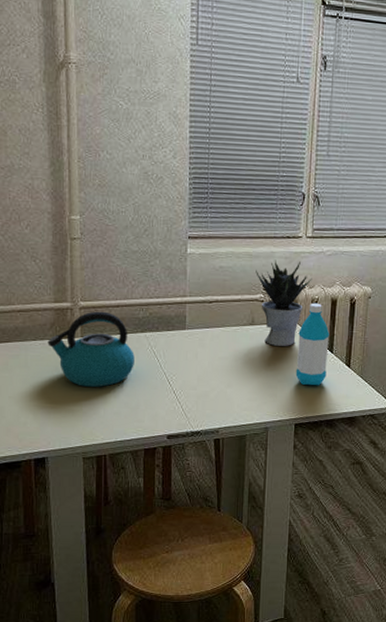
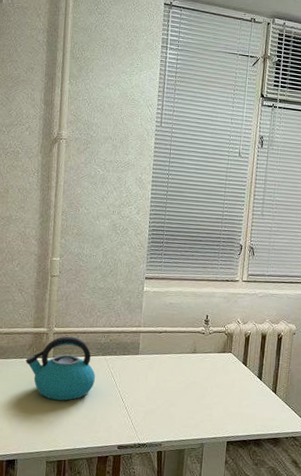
potted plant: present [256,259,312,346] -> none [199,299,246,373]
water bottle: present [295,302,330,386] -> none [229,336,259,409]

